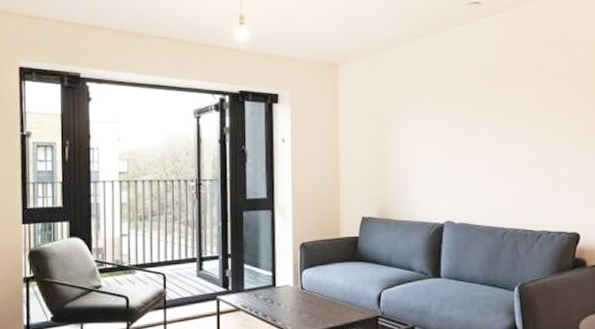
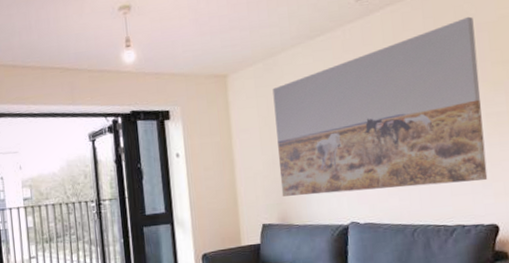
wall art: none [381,32,573,192] -> present [272,16,488,197]

